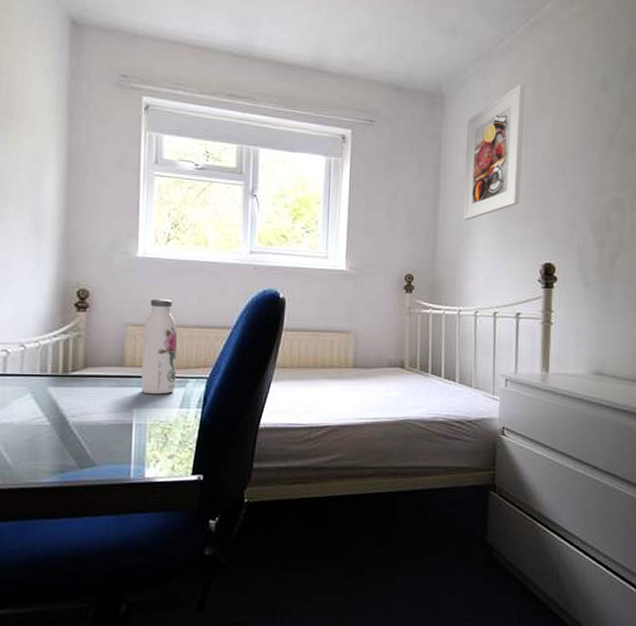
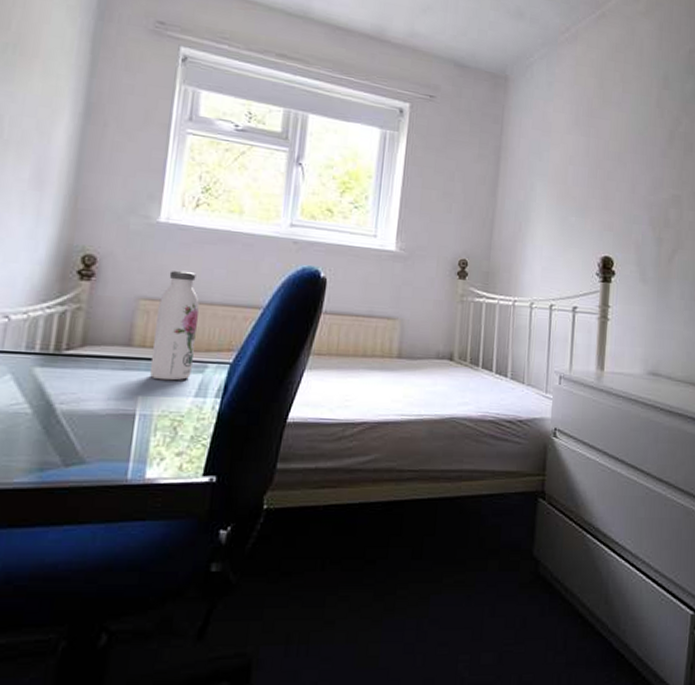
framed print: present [463,83,525,220] -> none [522,73,590,207]

